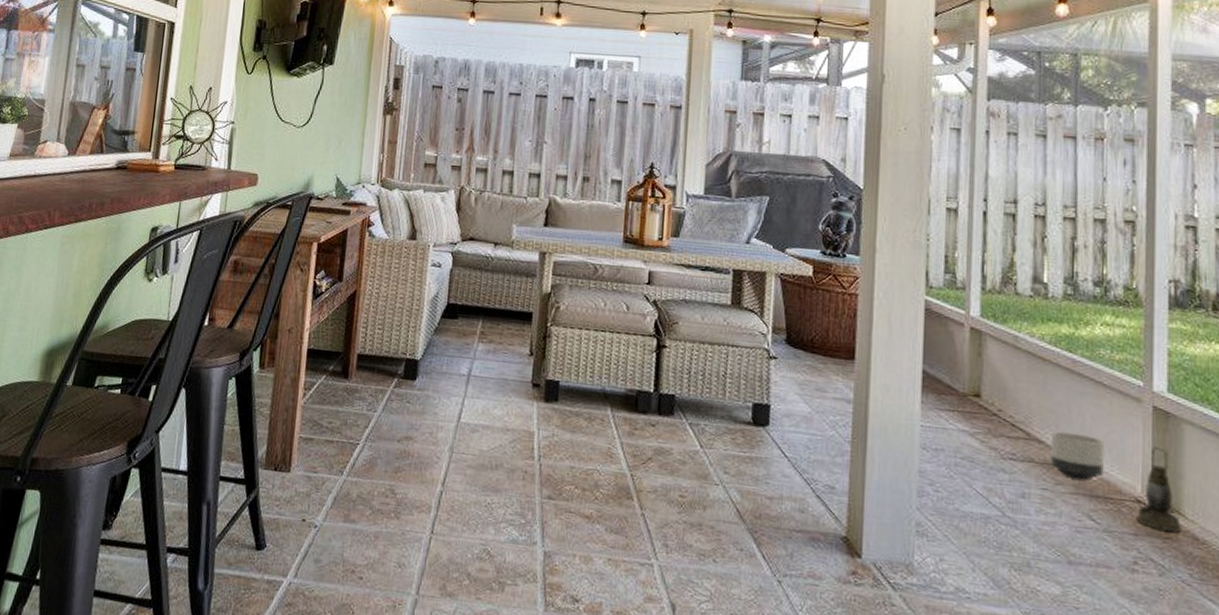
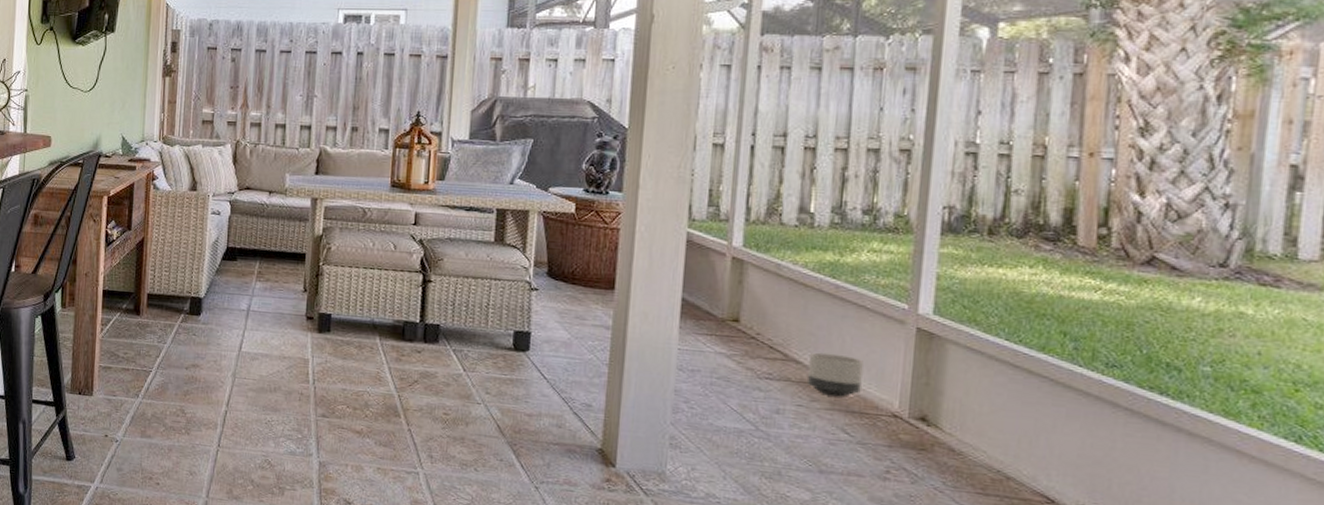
lantern: present [1135,446,1182,532] -> none [890,365,938,444]

